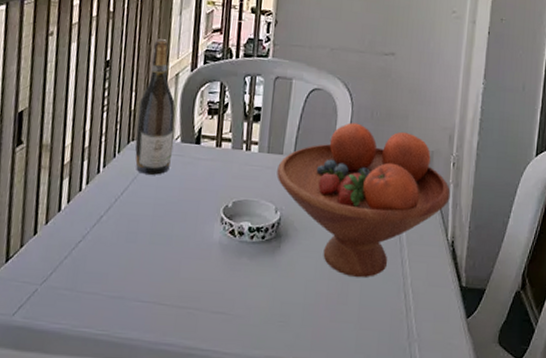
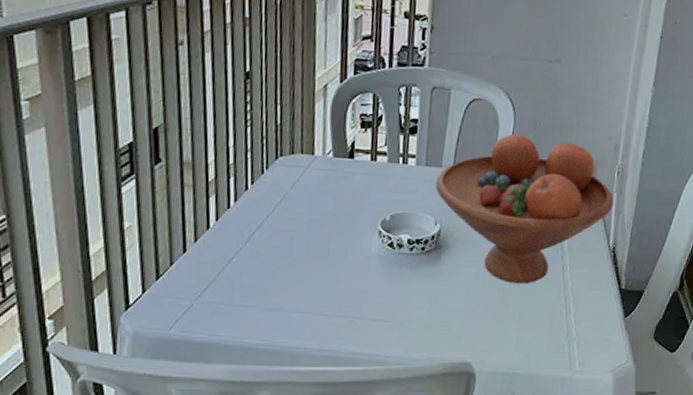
wine bottle: present [135,39,176,175] -> none [284,47,326,191]

